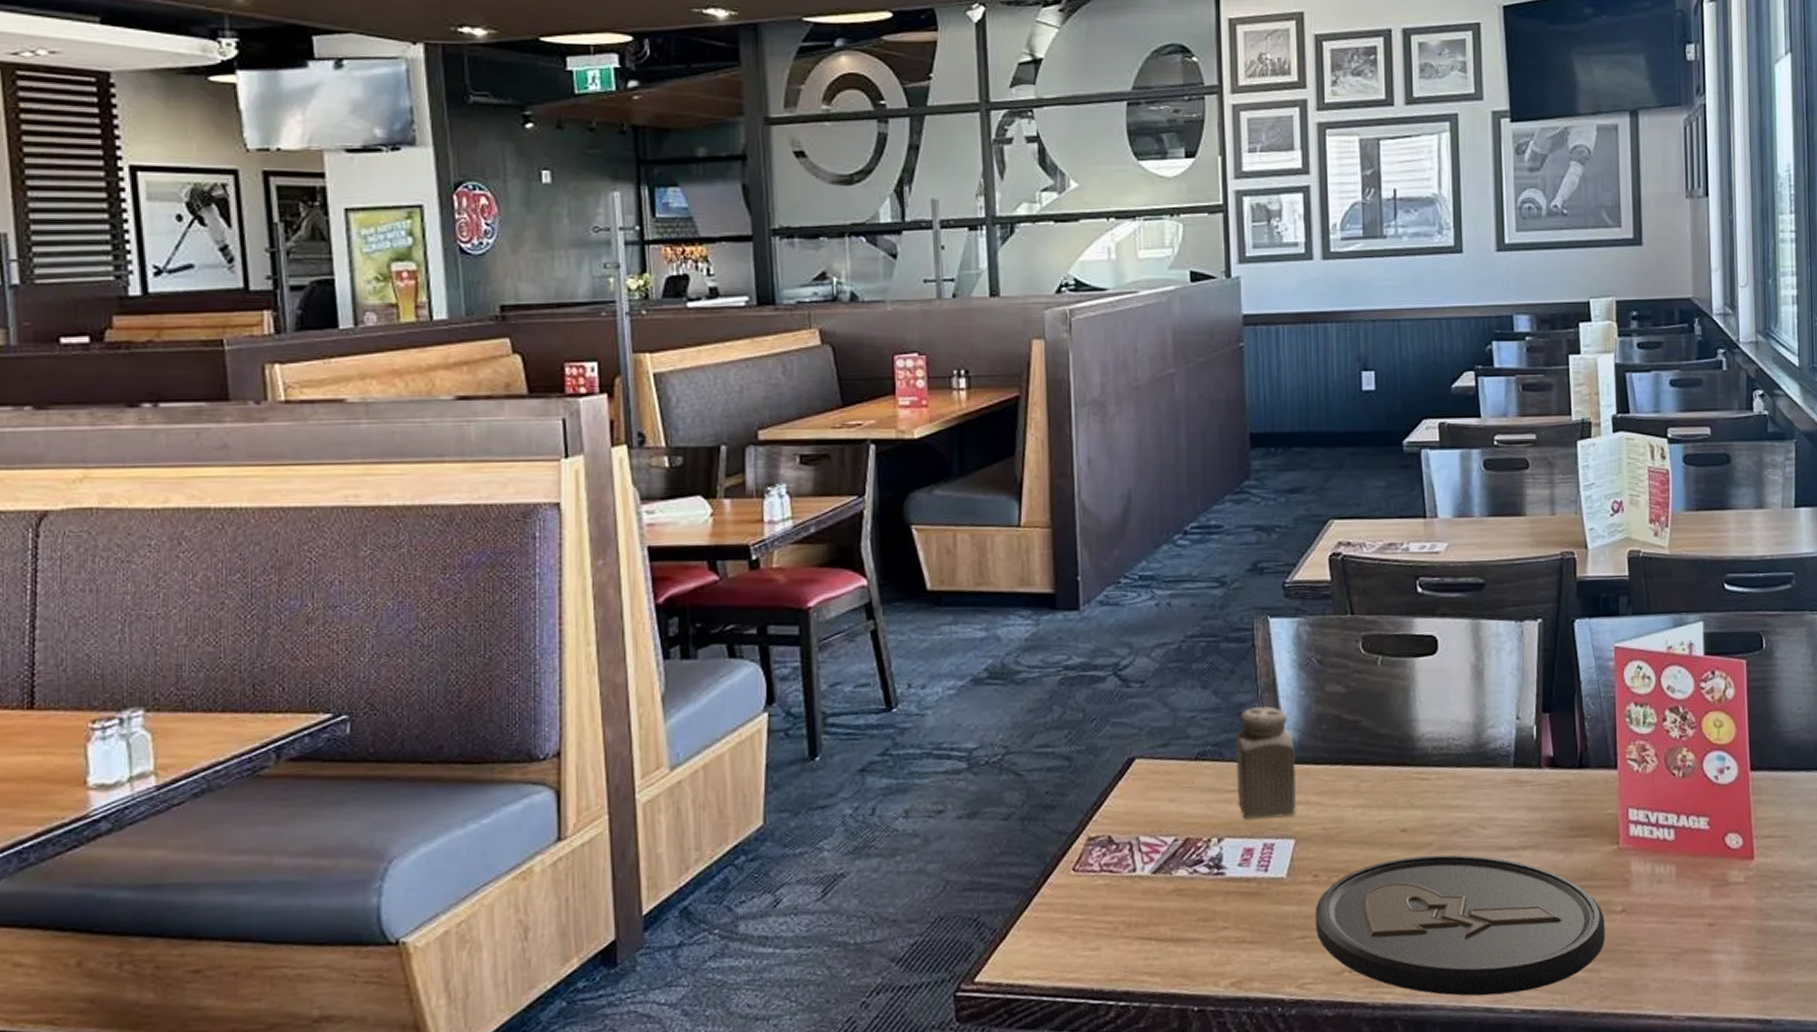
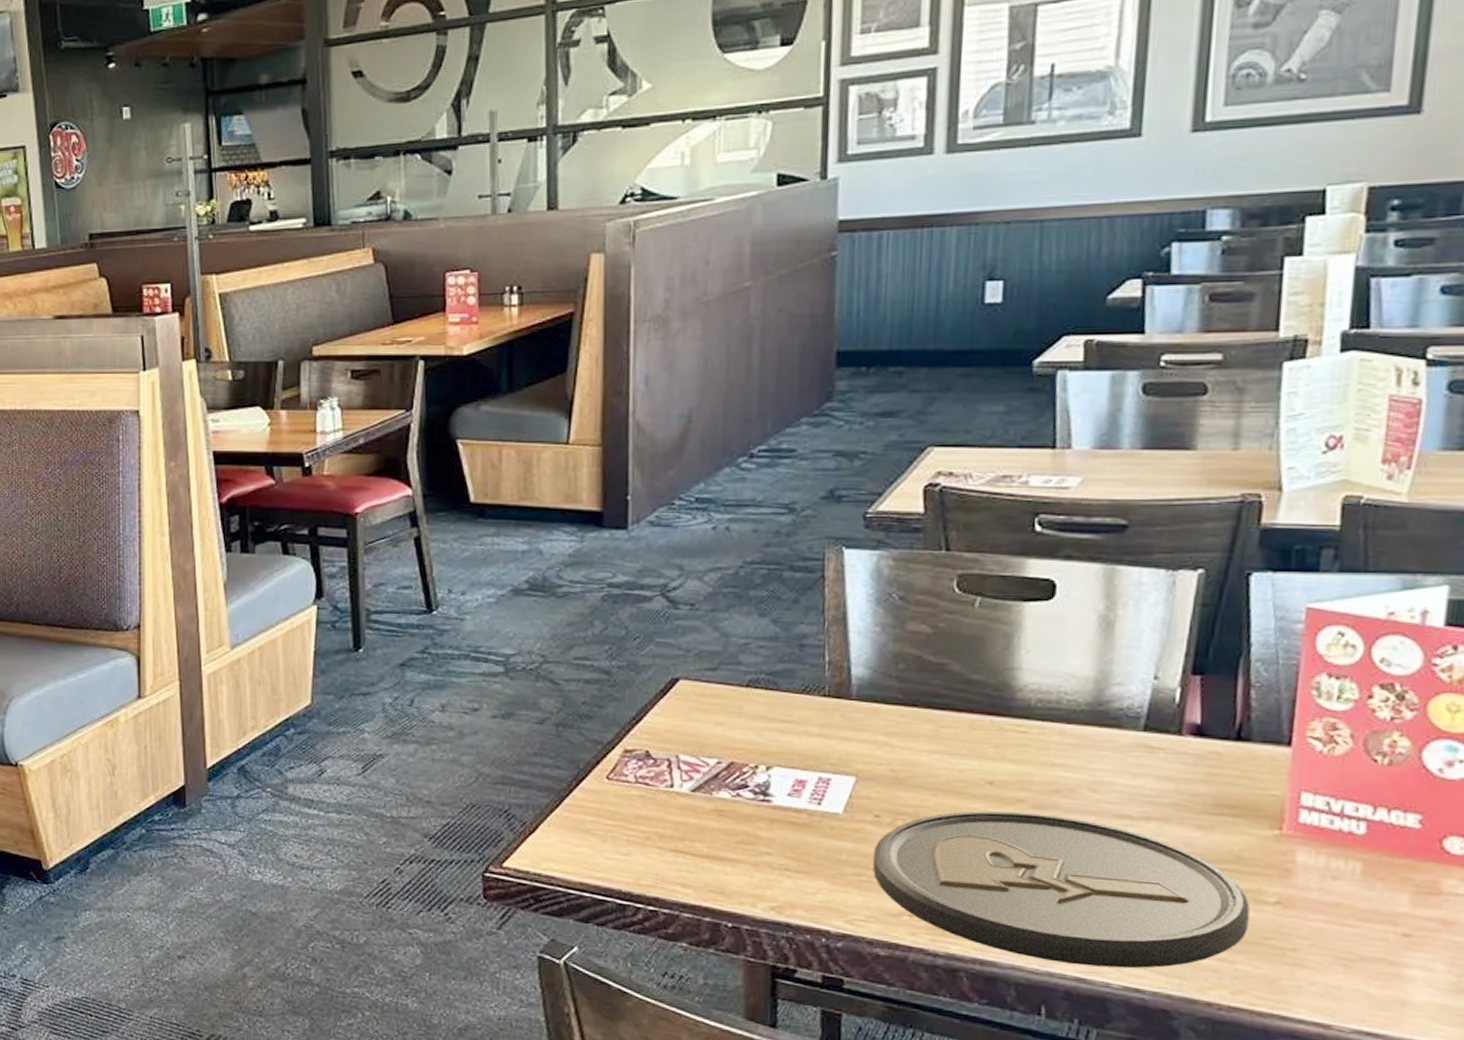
salt shaker: present [1234,706,1297,819] -> none [792,638,865,754]

